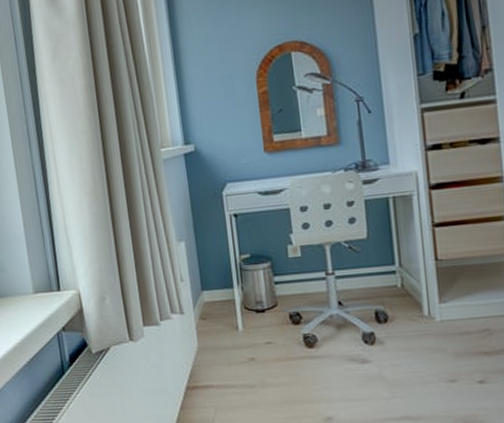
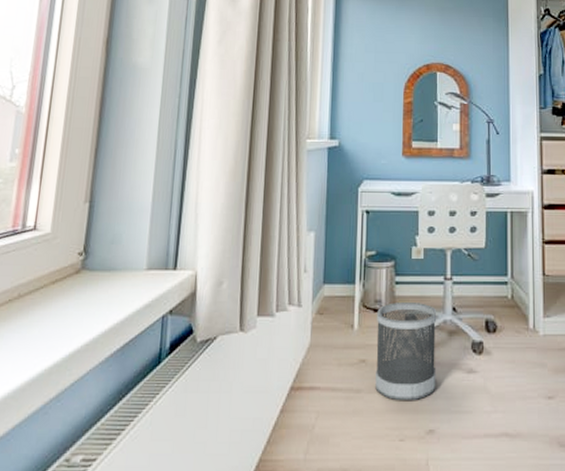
wastebasket: none [260,300,330,392] -> present [375,302,437,400]

